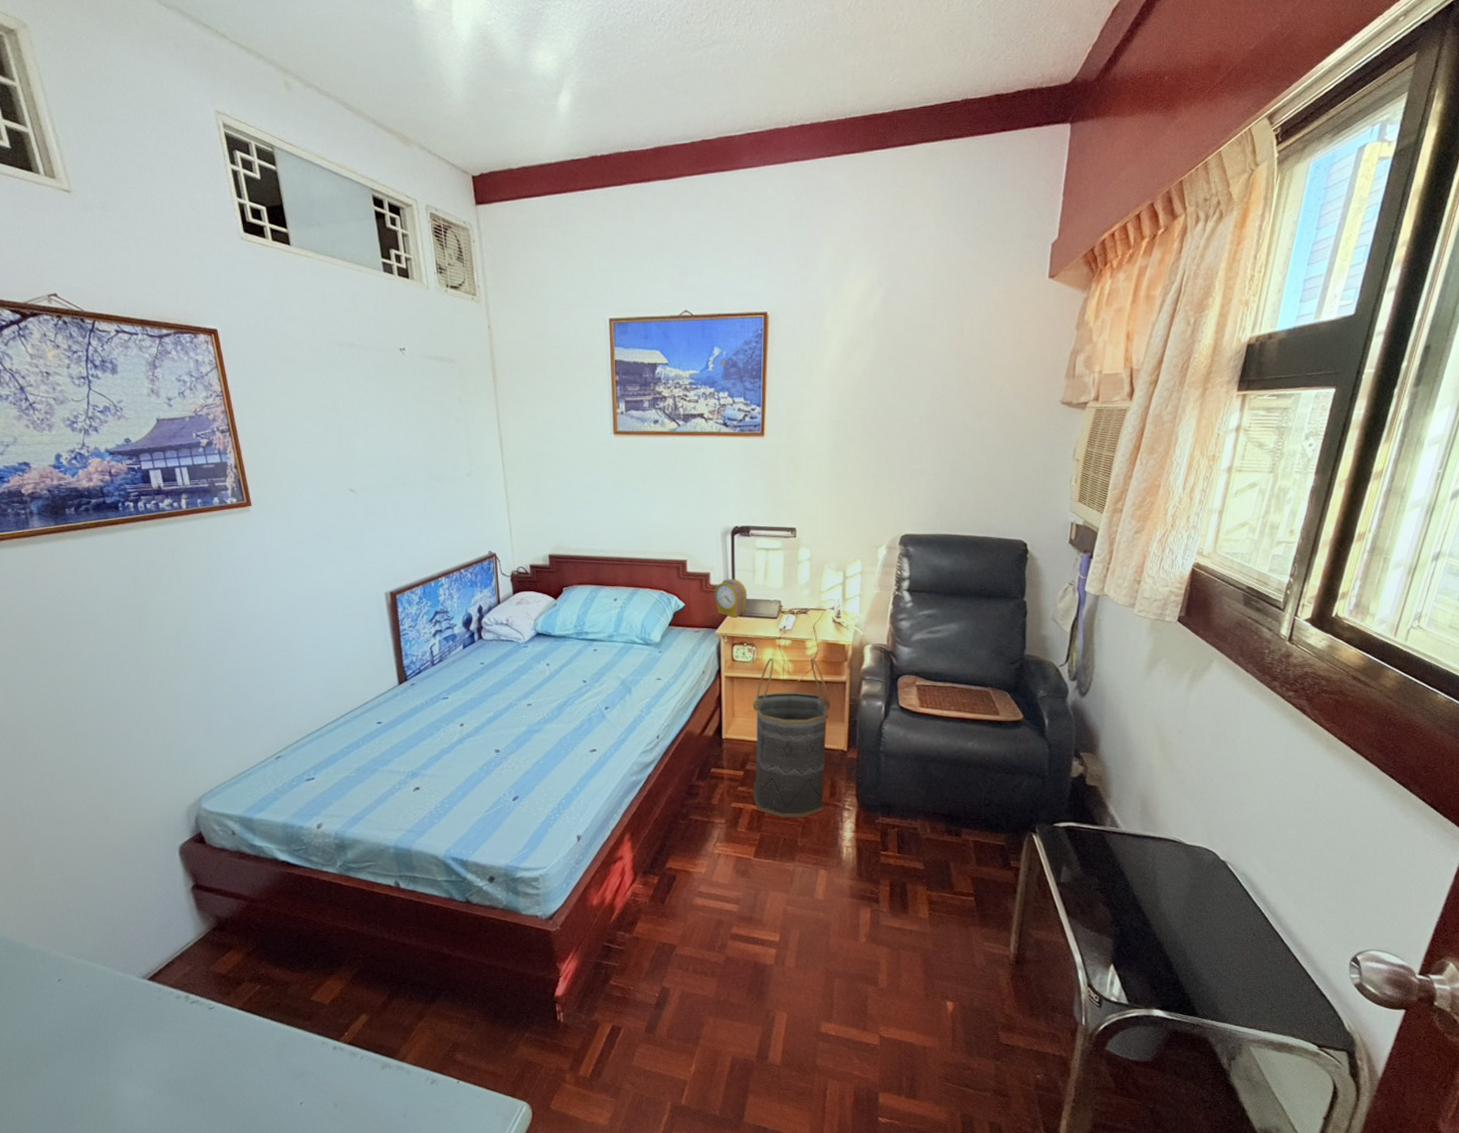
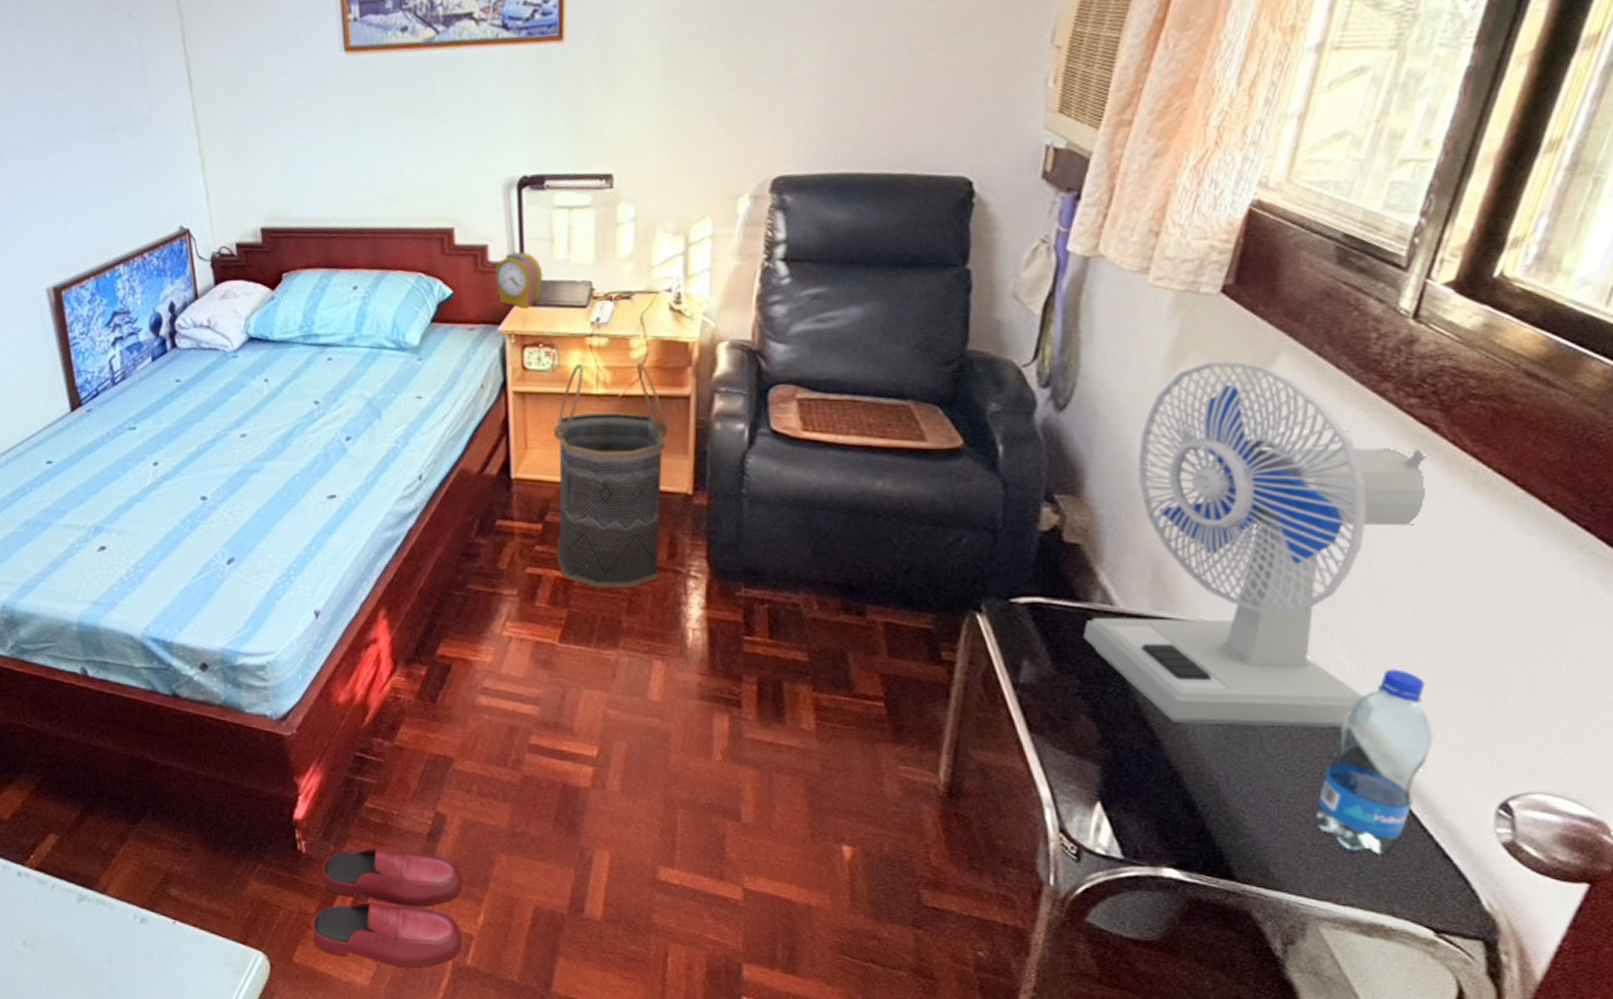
slippers: none [566,1016,680,1109] -> present [312,848,462,968]
electric fan: none [1100,666,1302,909] -> present [1083,362,1430,727]
bottle: none [1245,869,1311,995] -> present [1316,669,1433,855]

